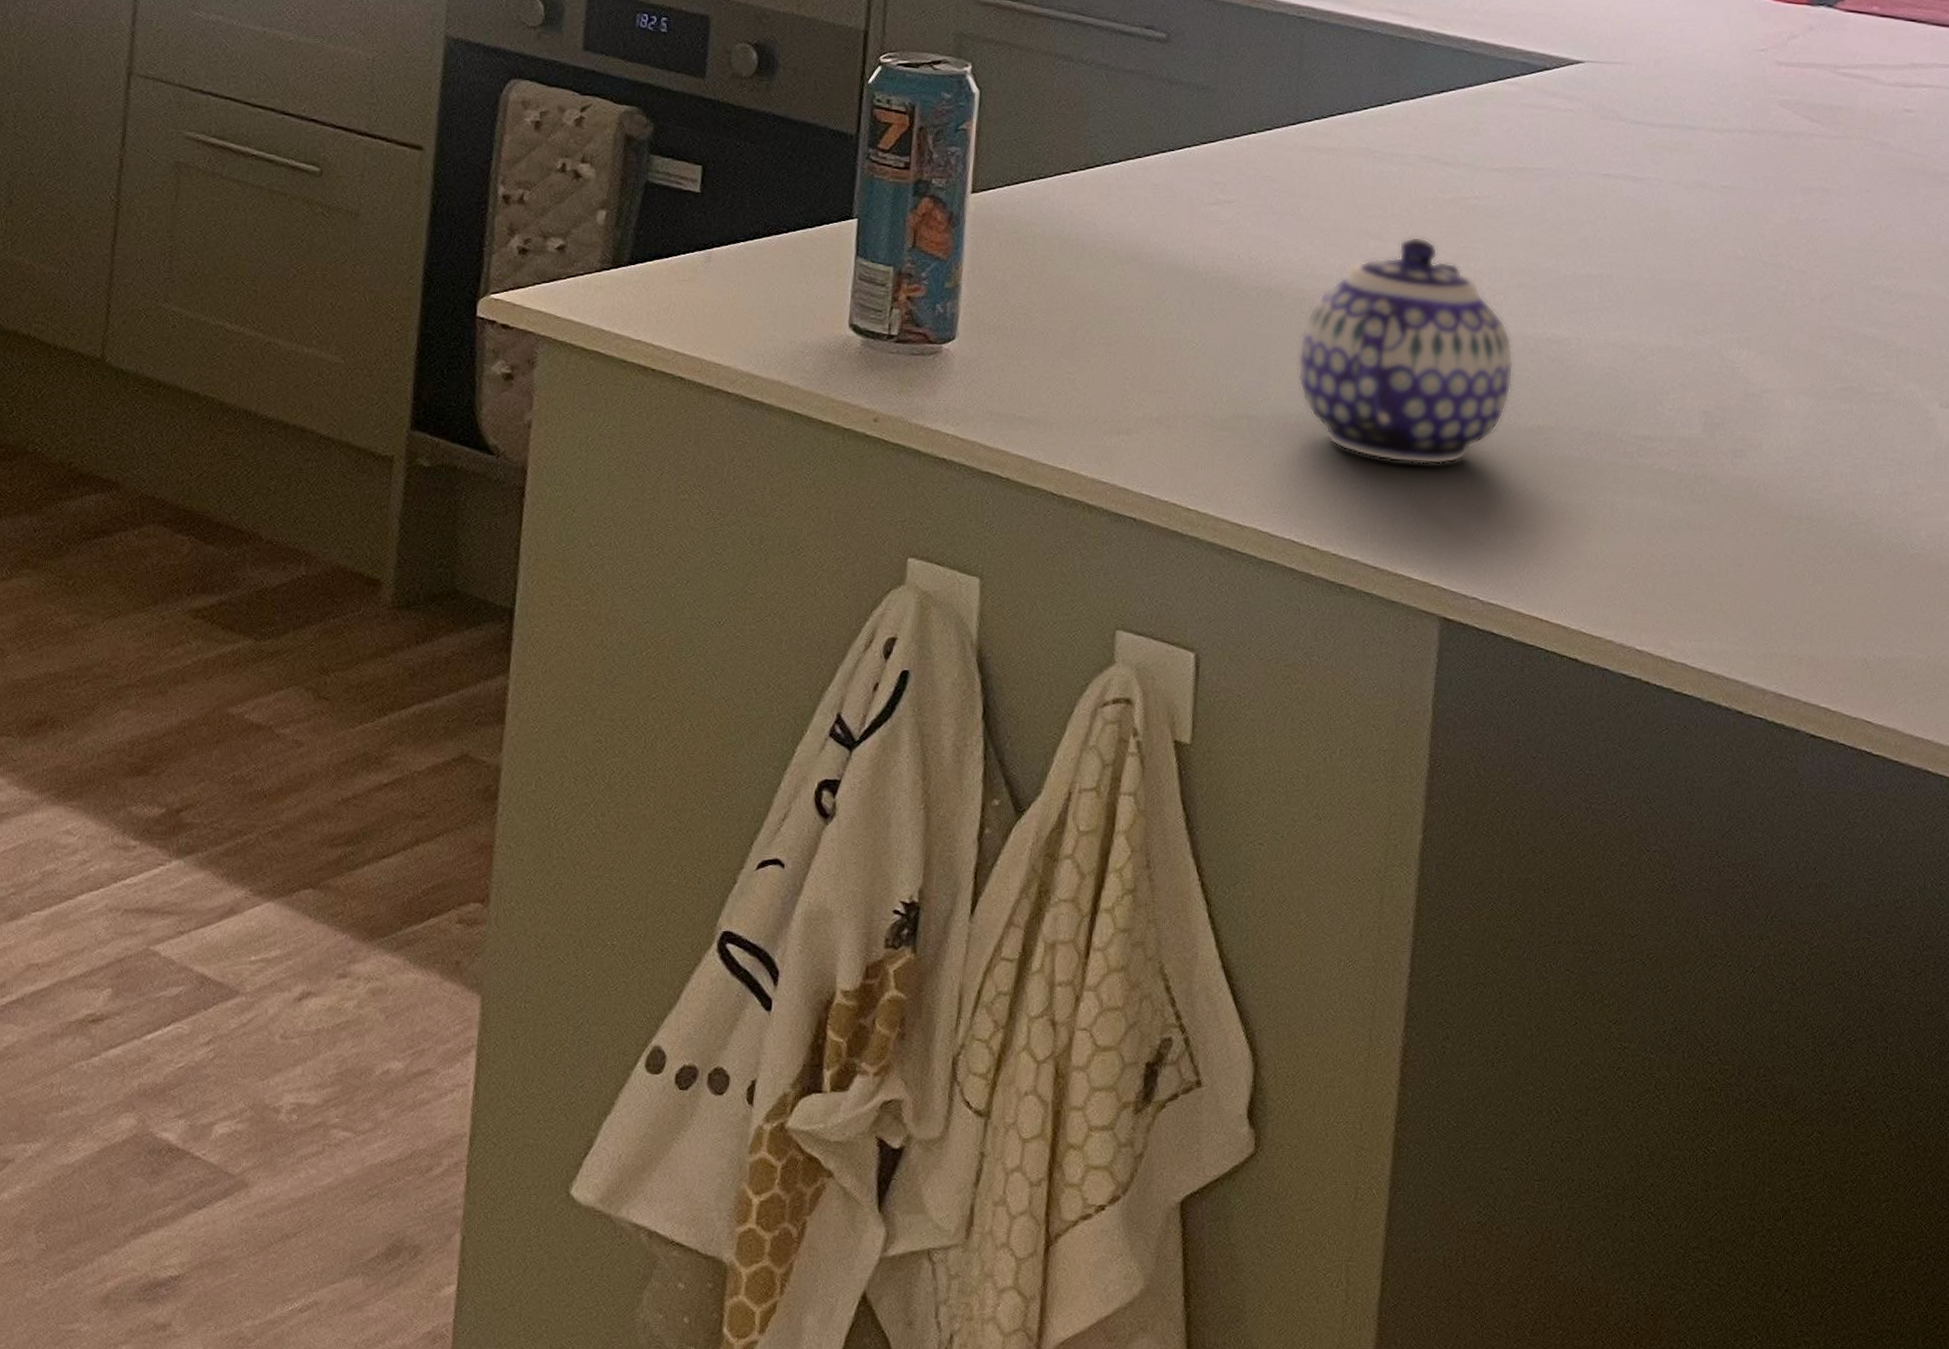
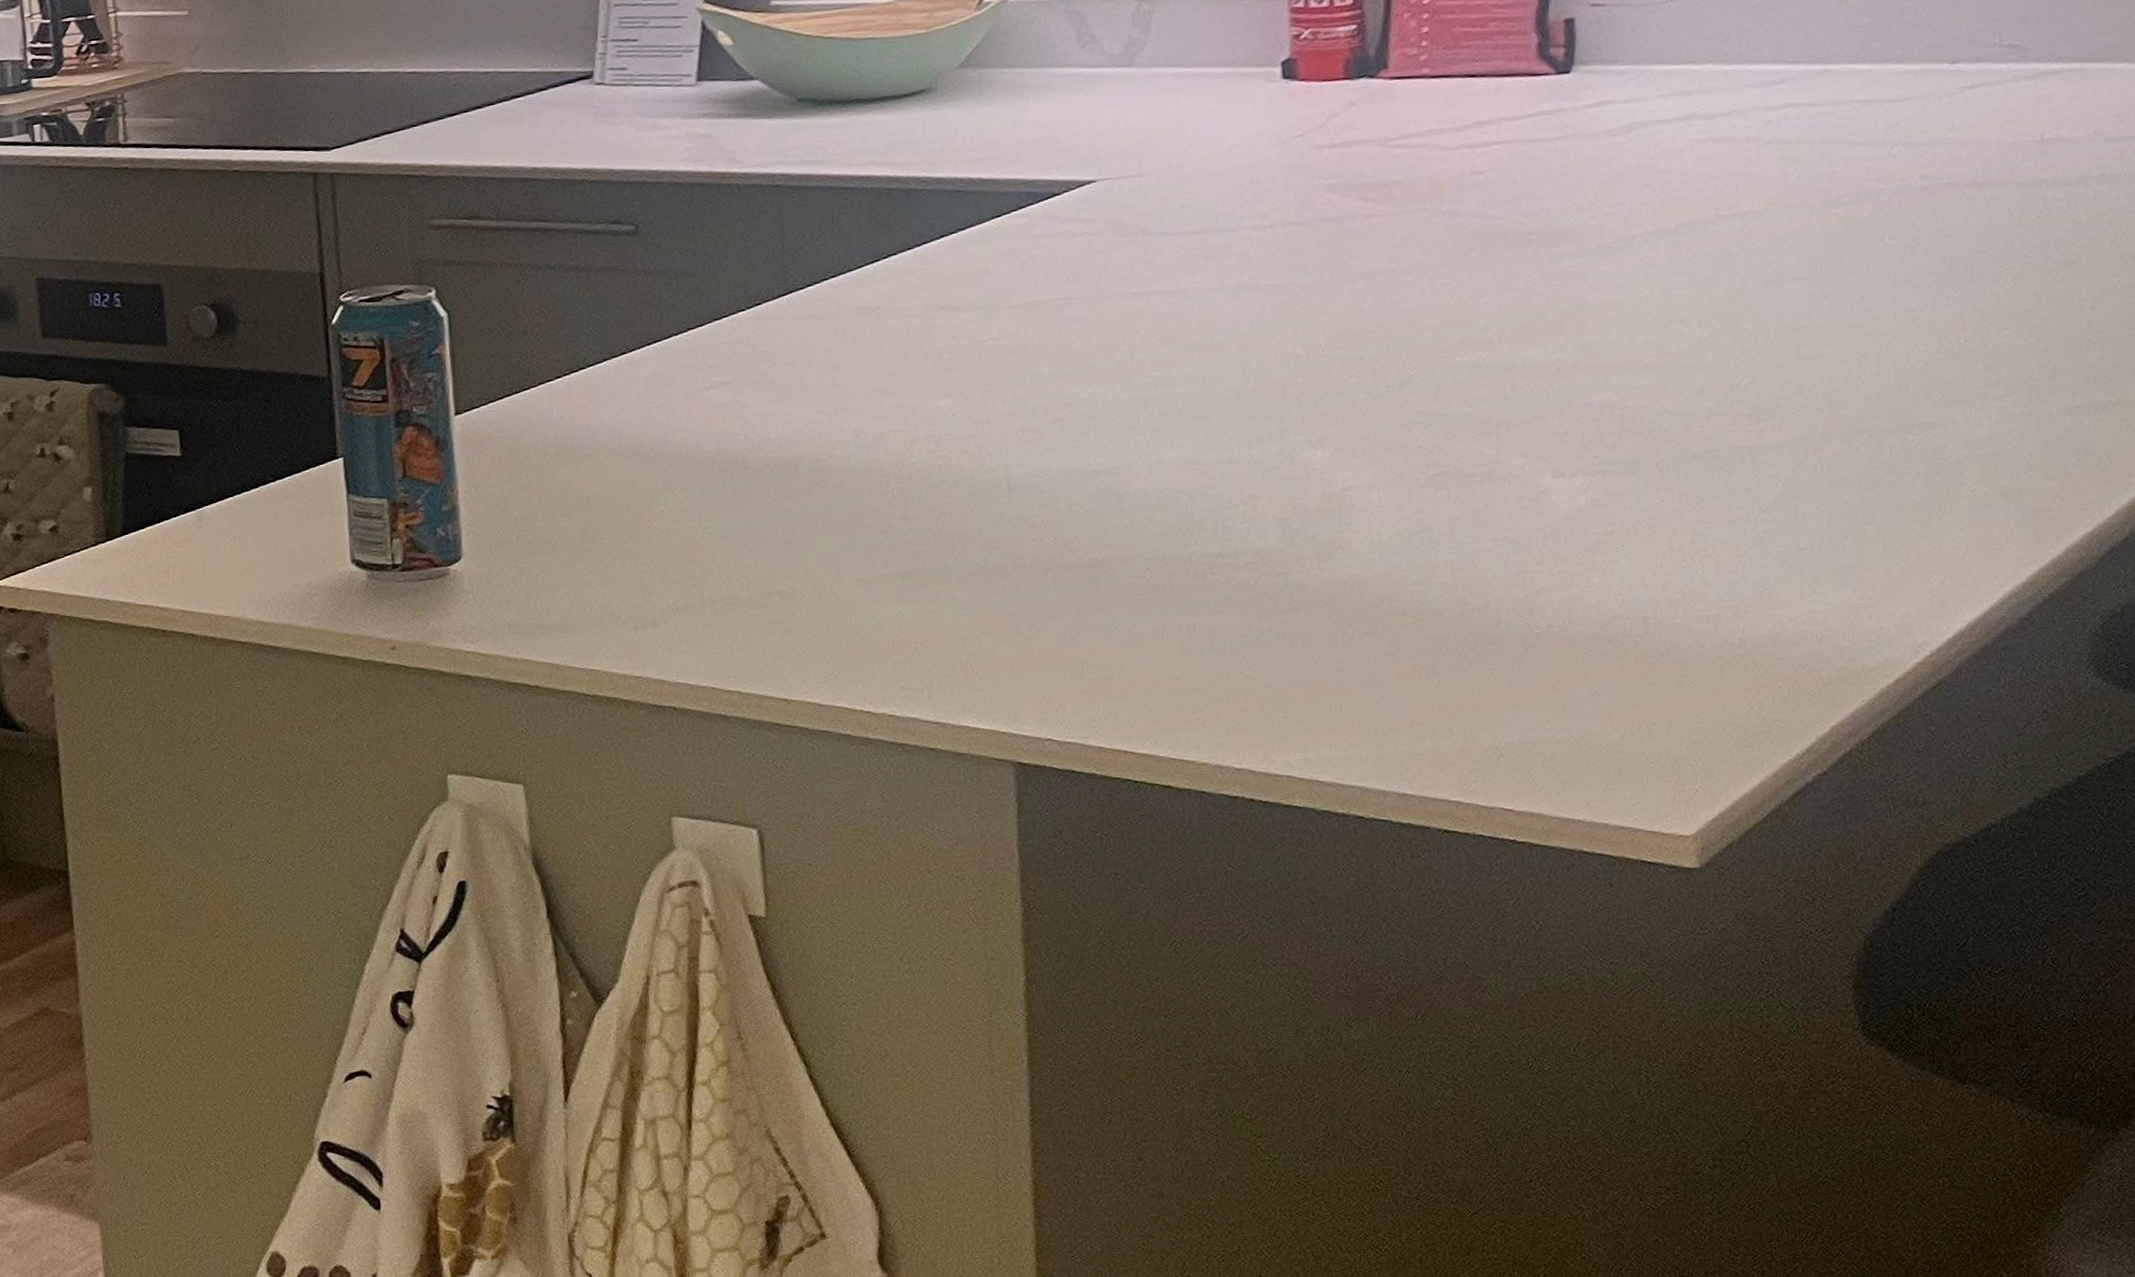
teapot: present [1297,236,1514,465] -> none [823,387,1061,616]

